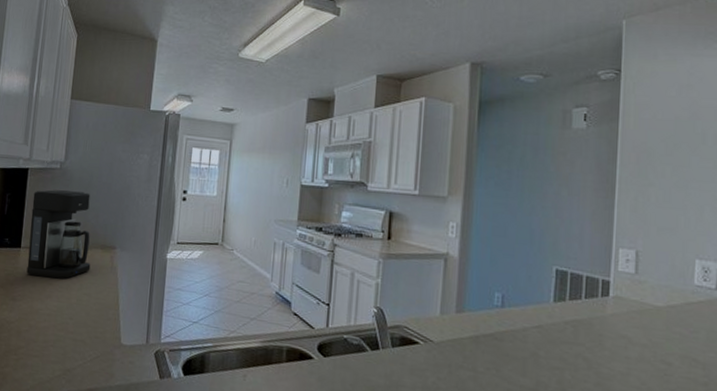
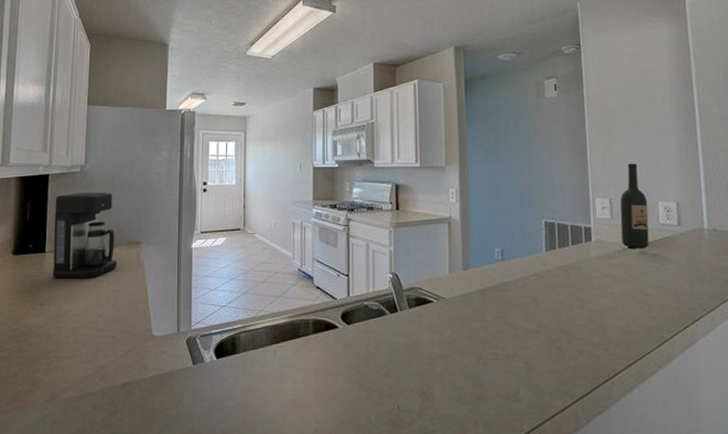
wine bottle: none [645,212,682,313] -> present [620,163,650,249]

